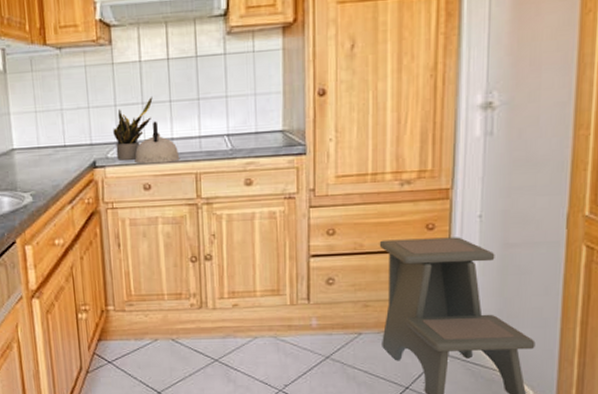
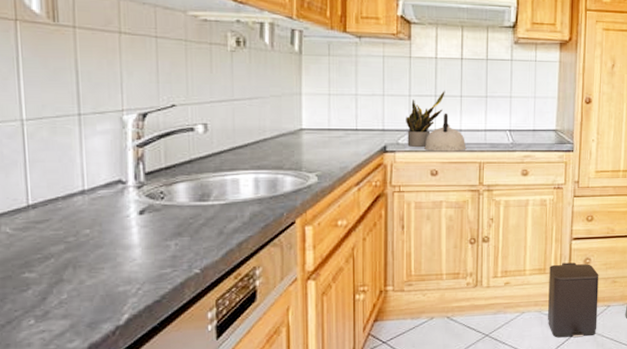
pedal bin: none [284,283,347,368] -> present [548,262,599,338]

